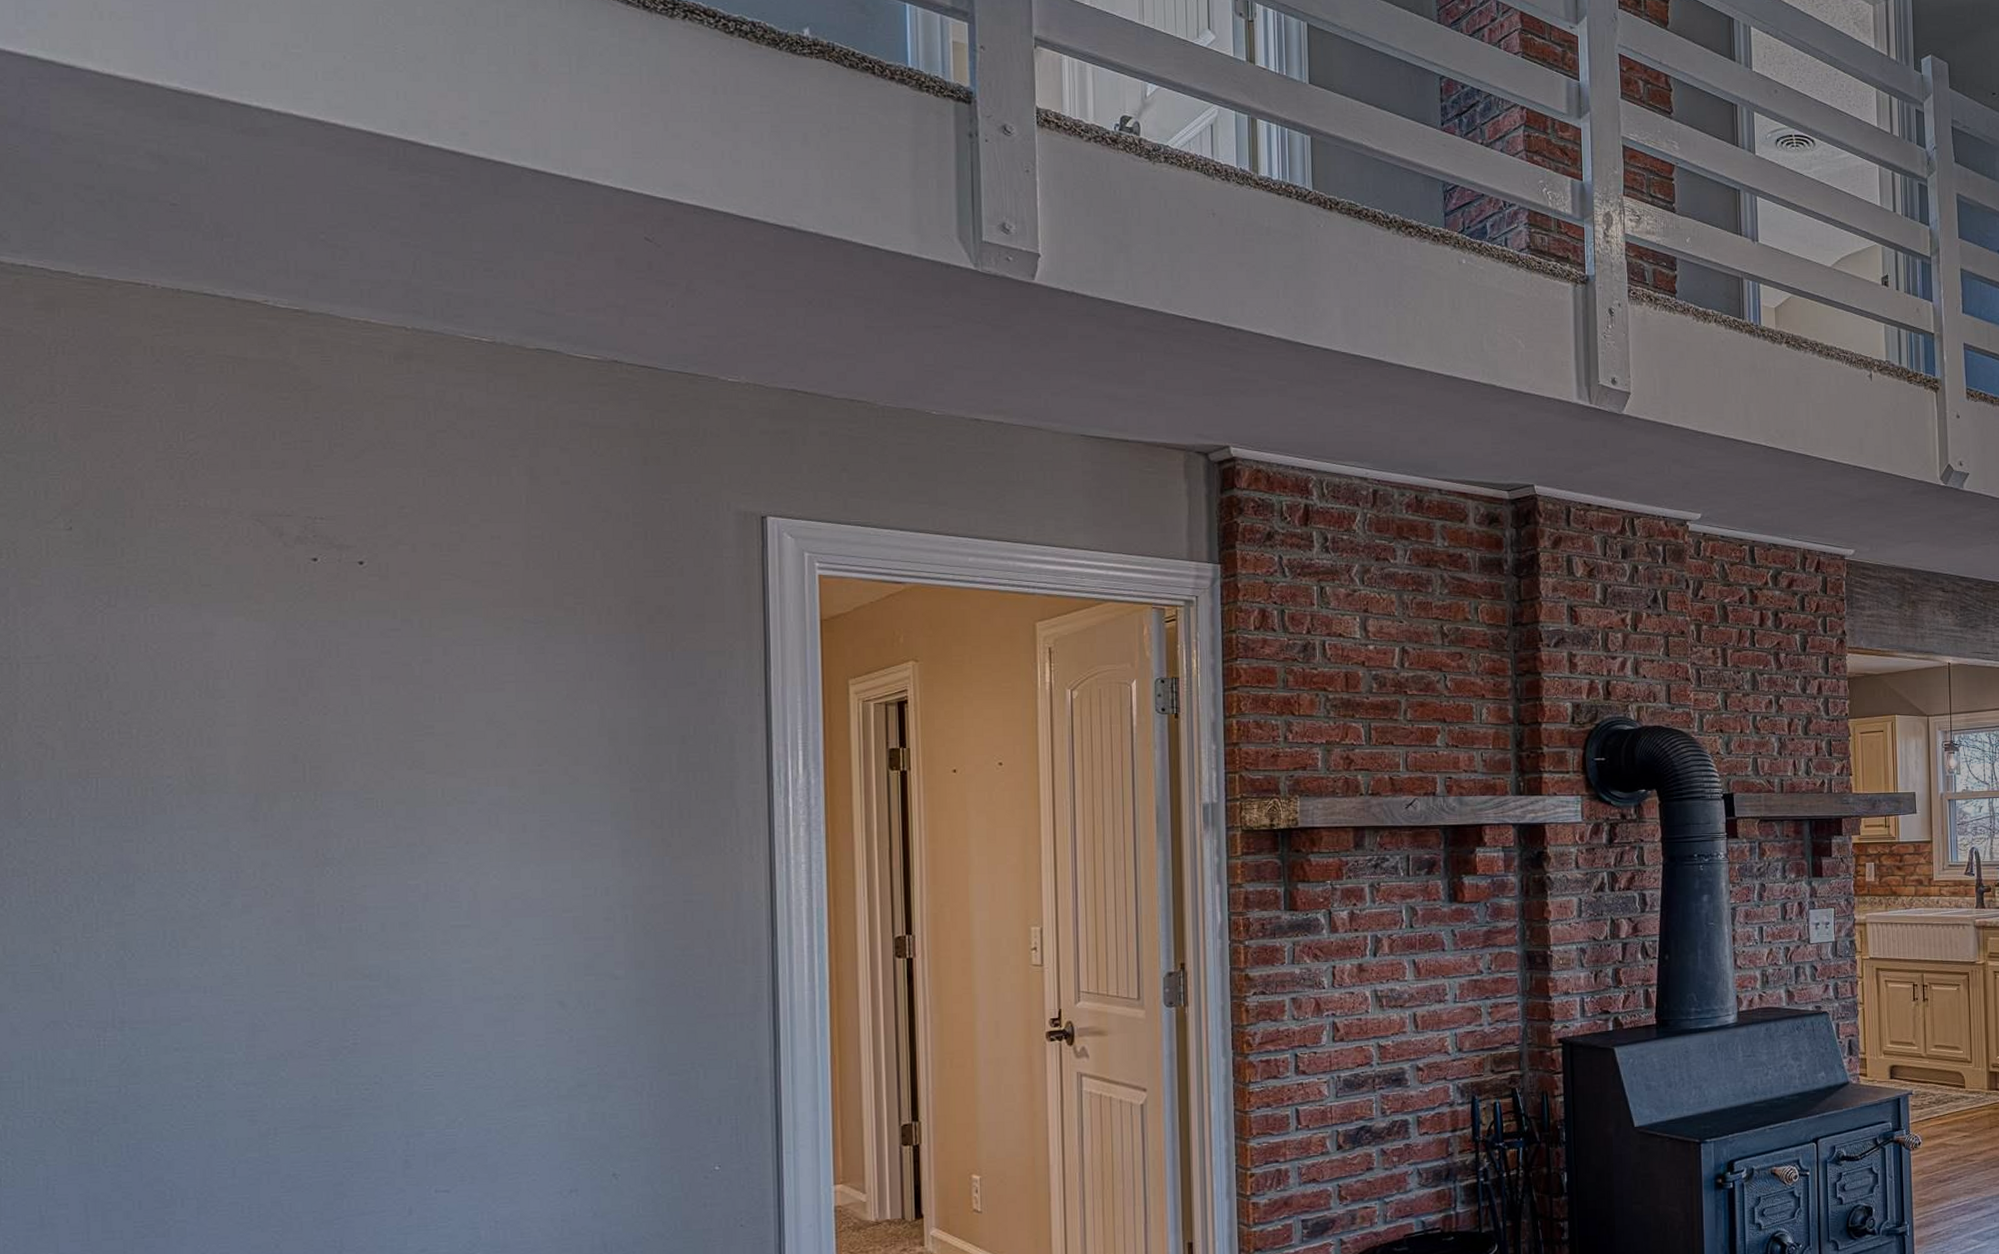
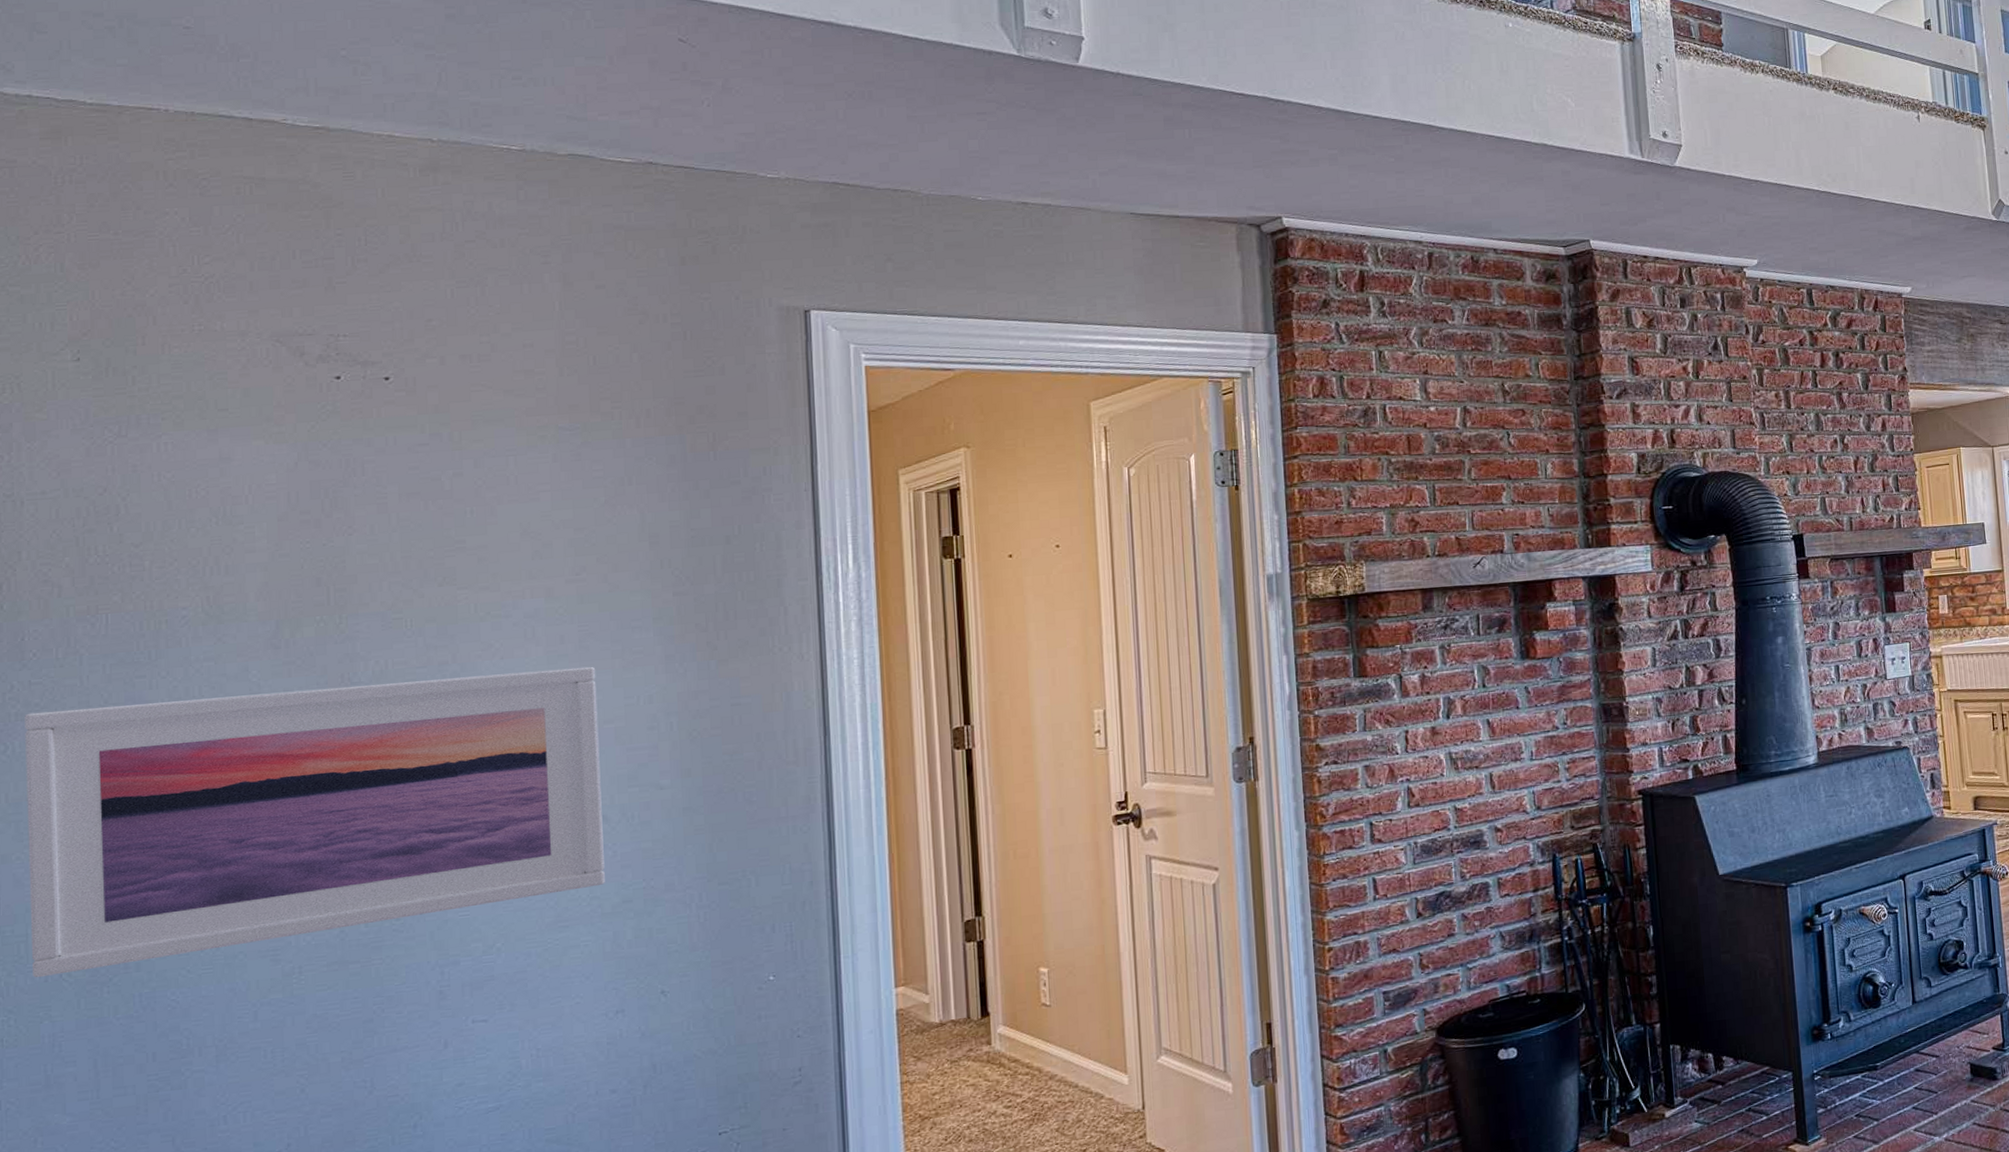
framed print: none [21,856,562,1123] -> present [25,666,605,978]

